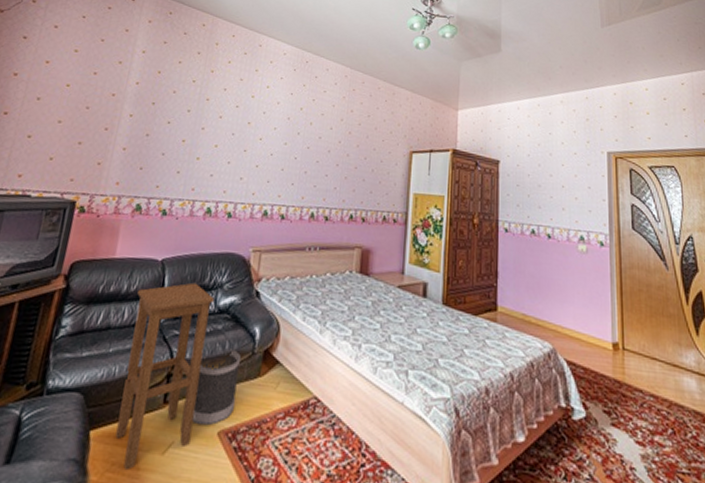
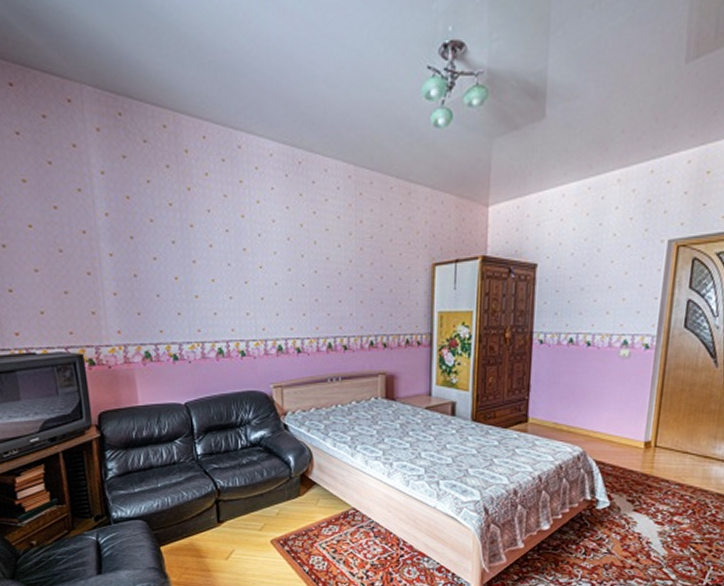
stool: present [115,282,214,471] -> none [170,421,248,573]
wastebasket: present [191,349,242,426] -> none [242,476,282,537]

